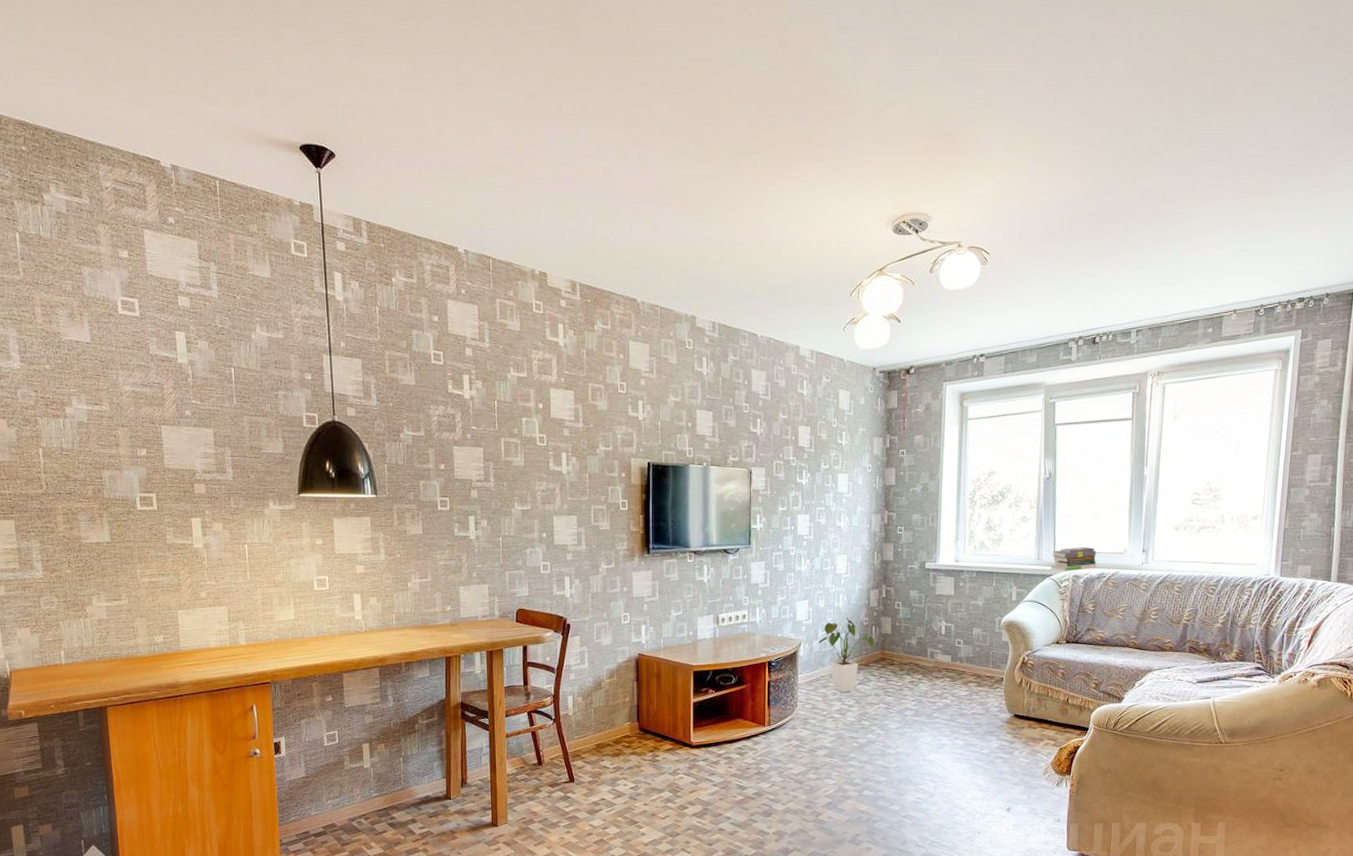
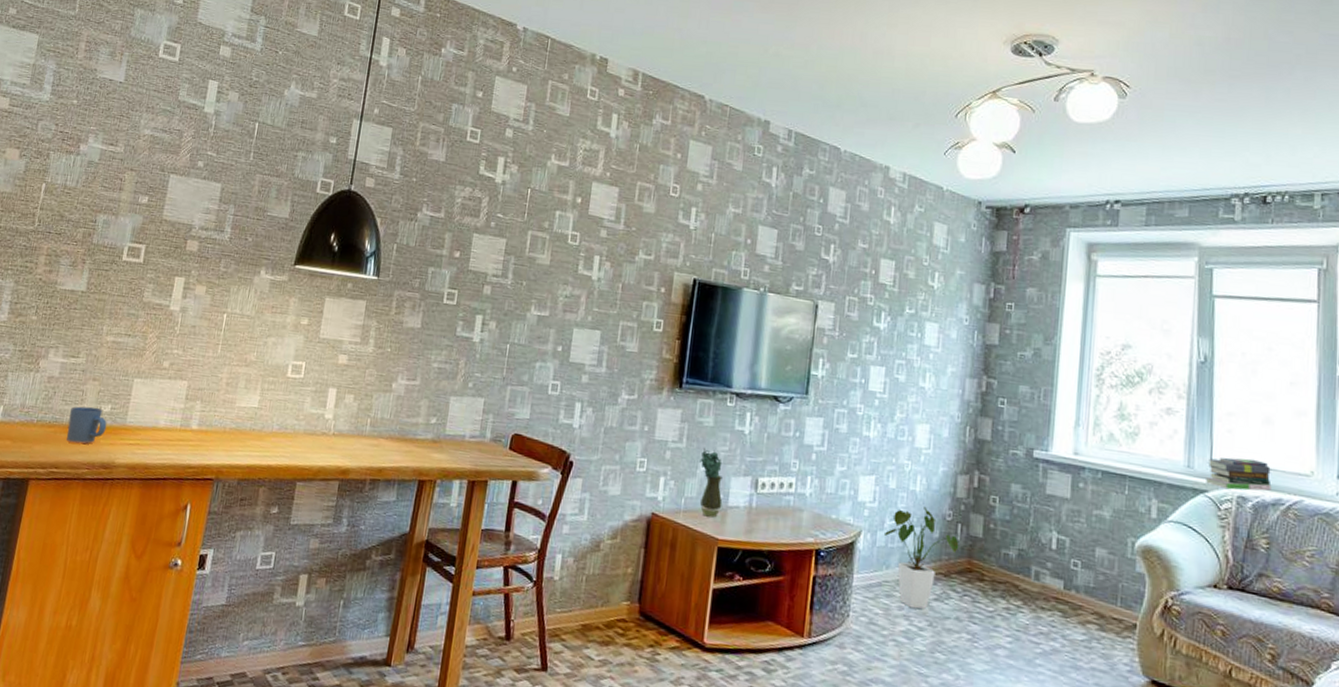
mug: none [127,639,164,672] -> present [66,406,107,444]
vase: none [671,597,693,650] -> present [699,447,723,518]

